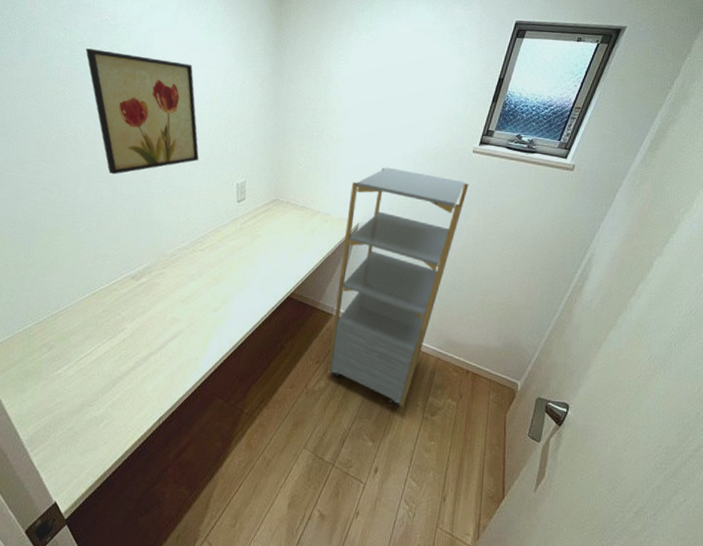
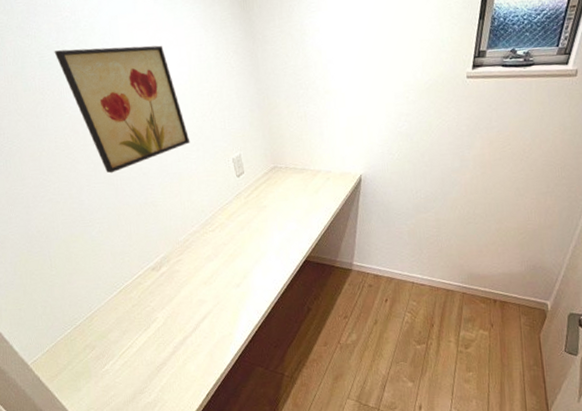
shelving unit: present [327,167,469,408] -> none [347,110,468,347]

